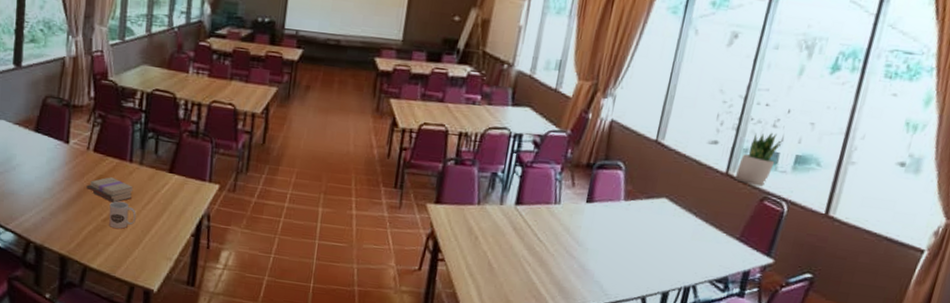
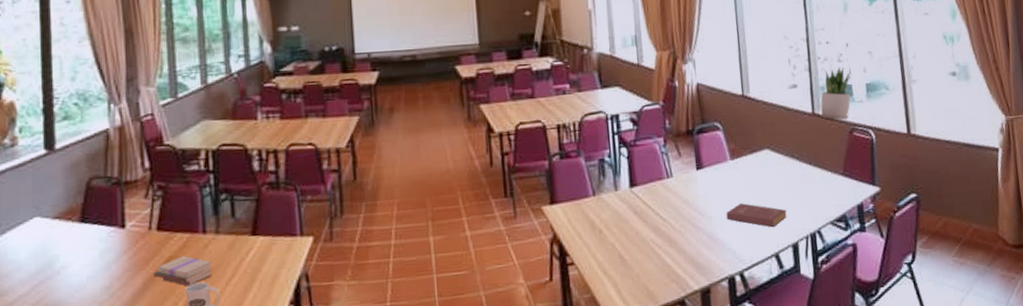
book: none [602,243,667,272] -> present [726,203,787,227]

